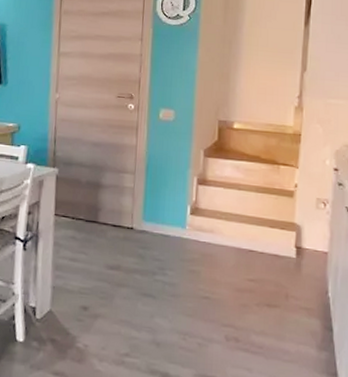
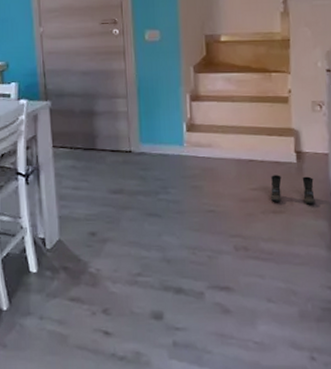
boots: none [267,267,311,302] -> present [271,175,315,205]

